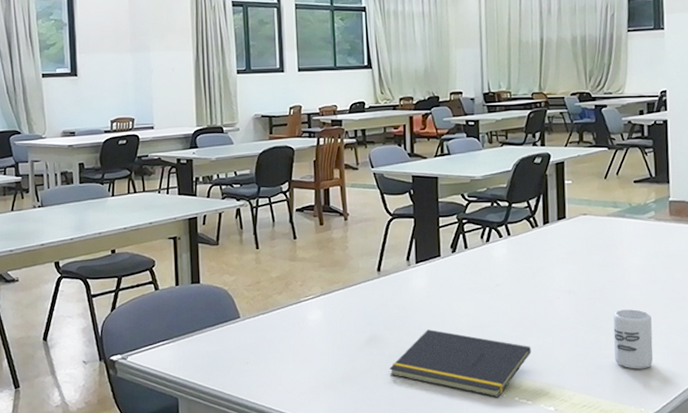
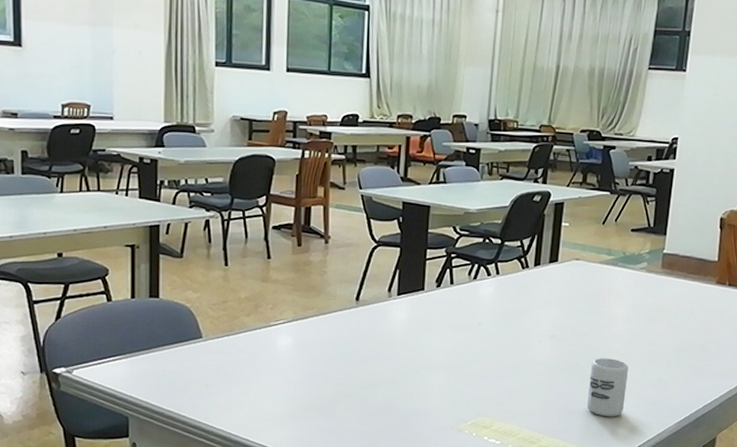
notepad: present [389,329,531,398] -> none [359,364,506,436]

